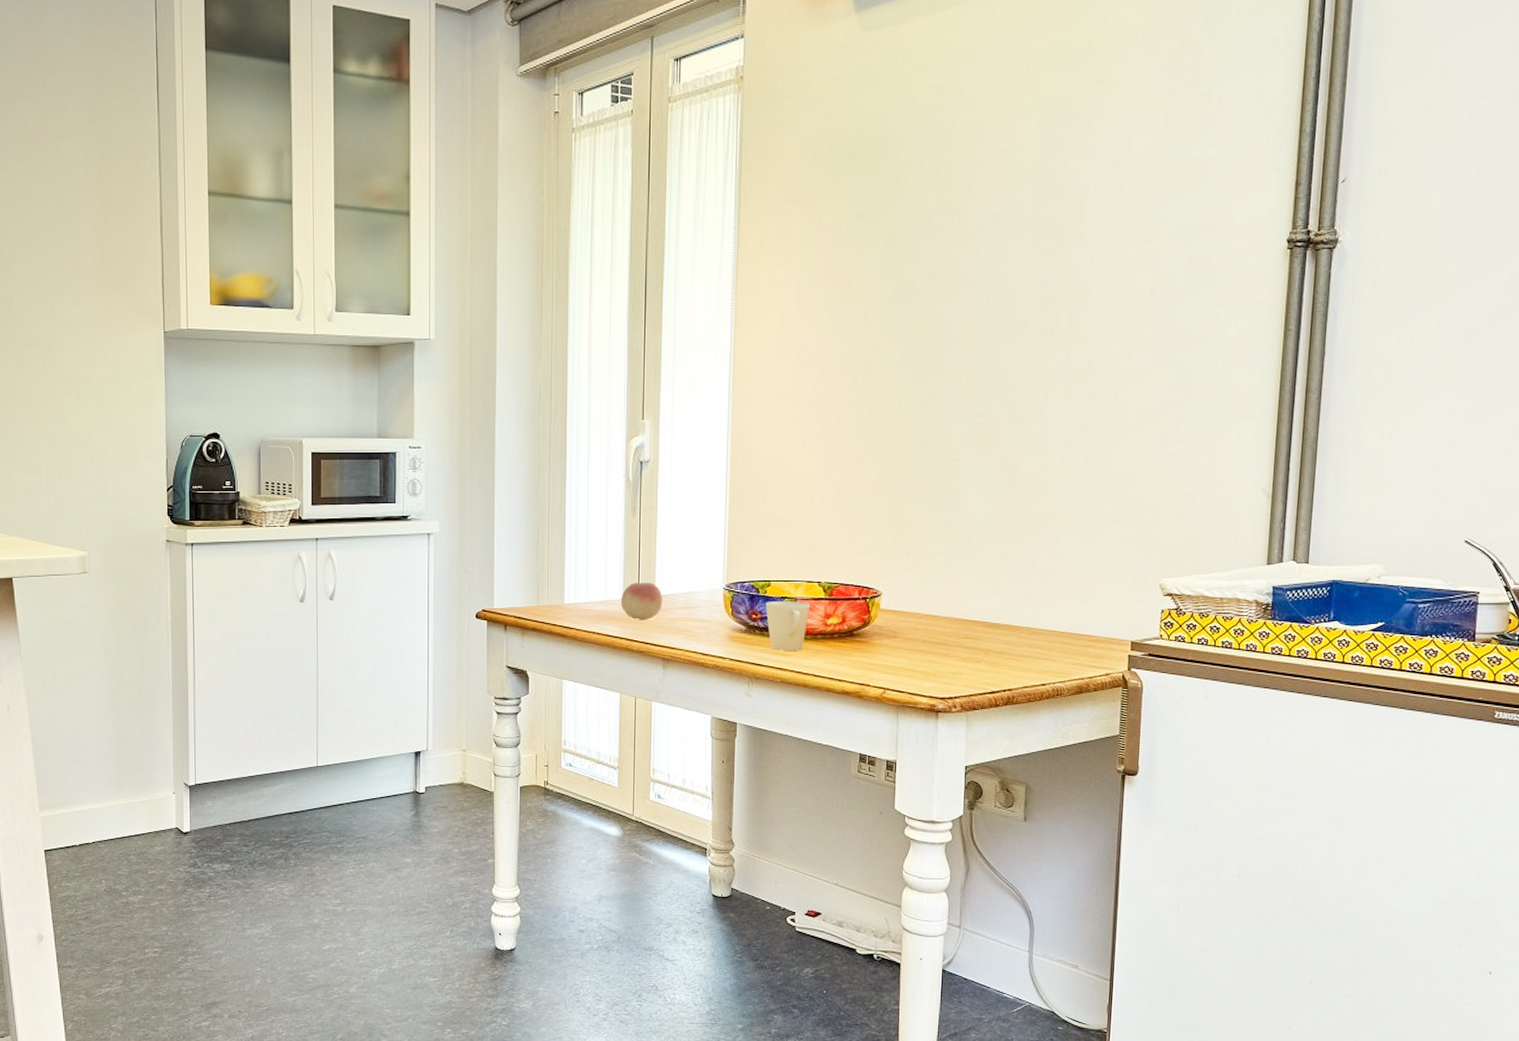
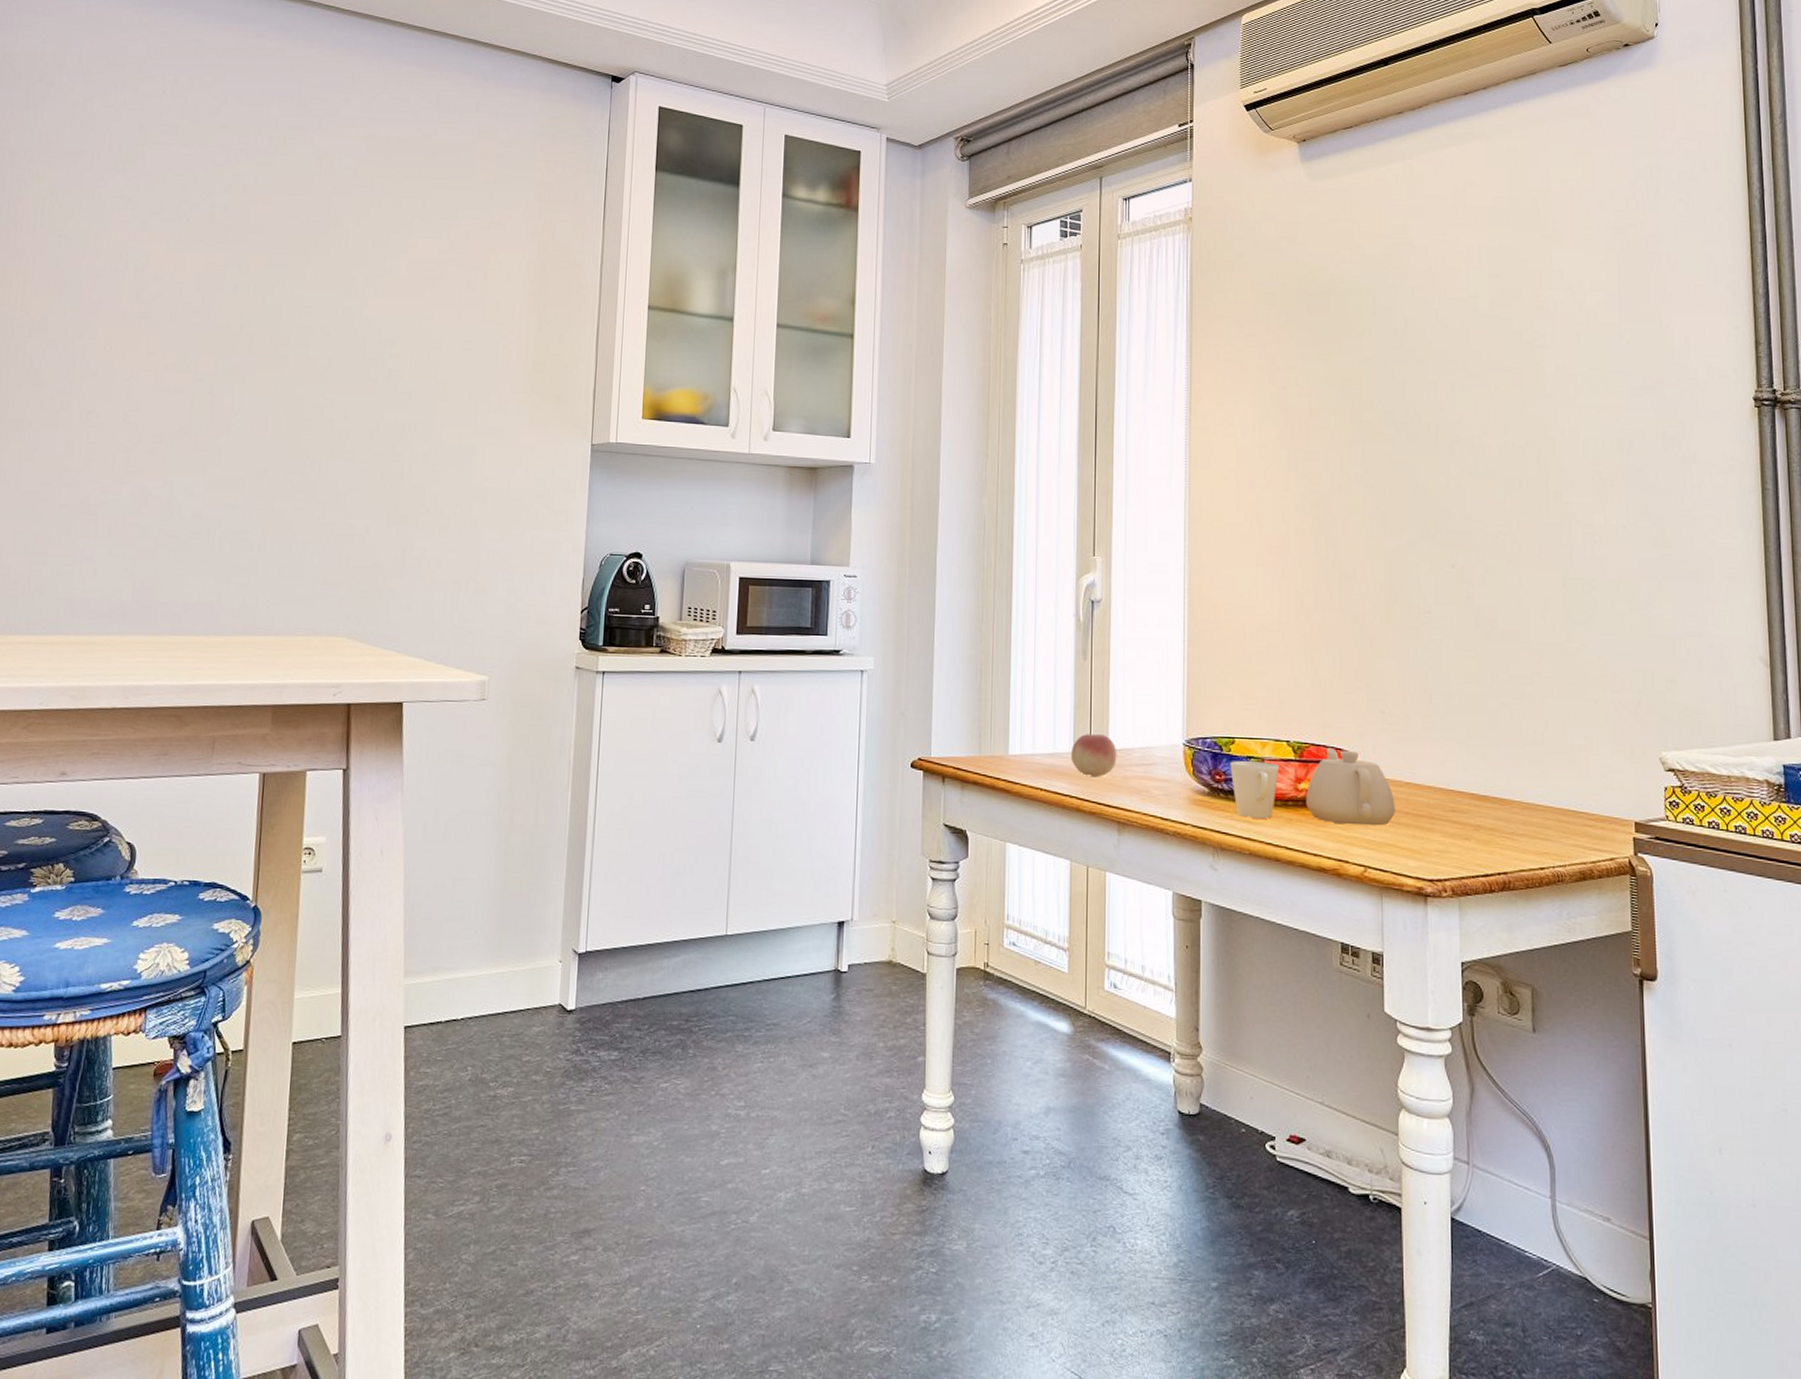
teapot: none [833,585,915,654] -> present [1306,746,1395,826]

